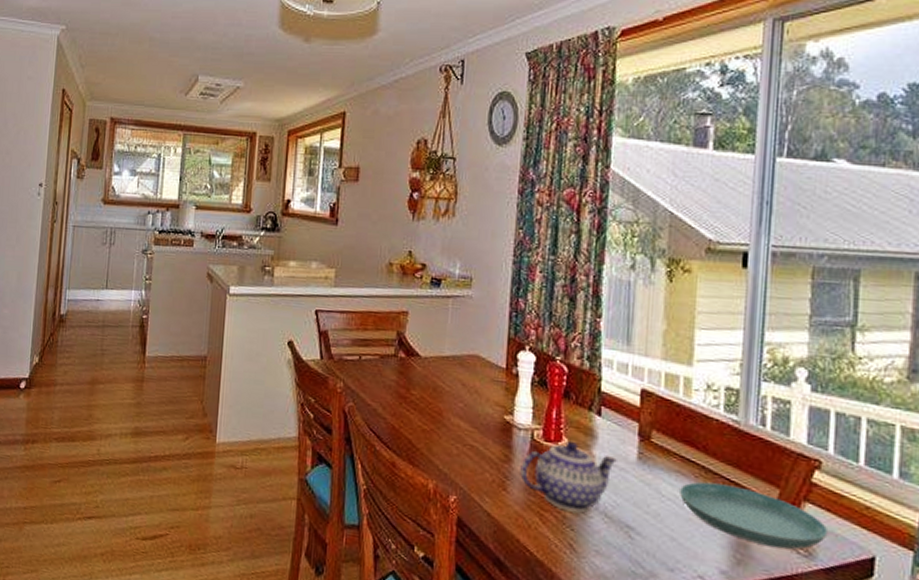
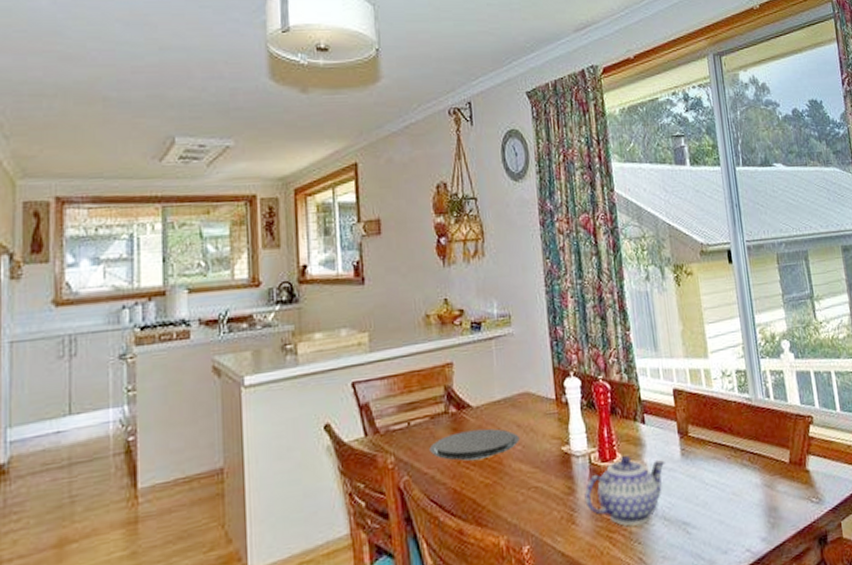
plate: none [375,376,463,407] -> present [429,428,520,462]
saucer: present [680,482,829,550] -> none [718,456,829,505]

